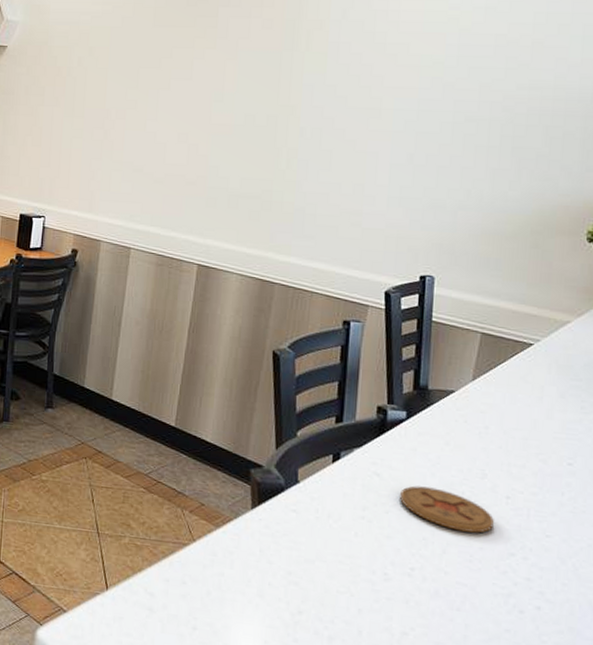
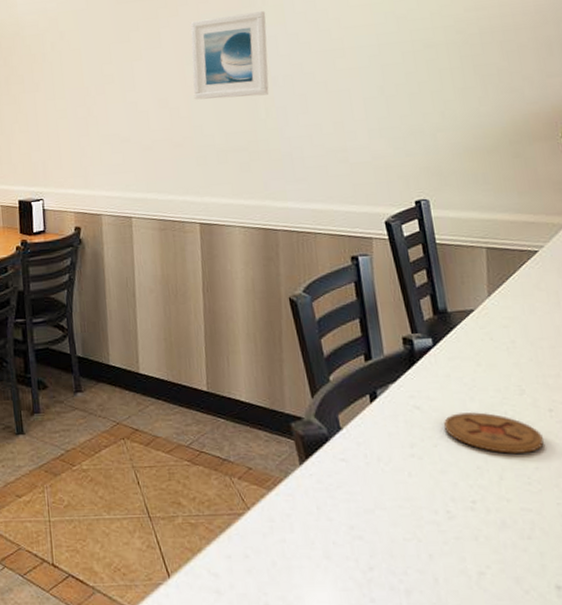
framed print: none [216,56,307,145] -> present [190,11,269,100]

